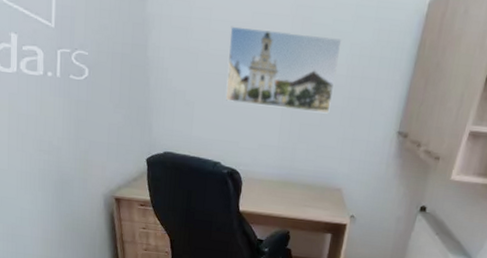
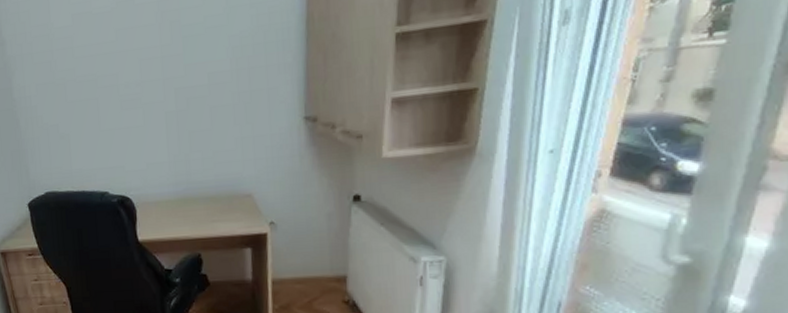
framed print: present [225,26,342,114] -> none [95,34,220,126]

